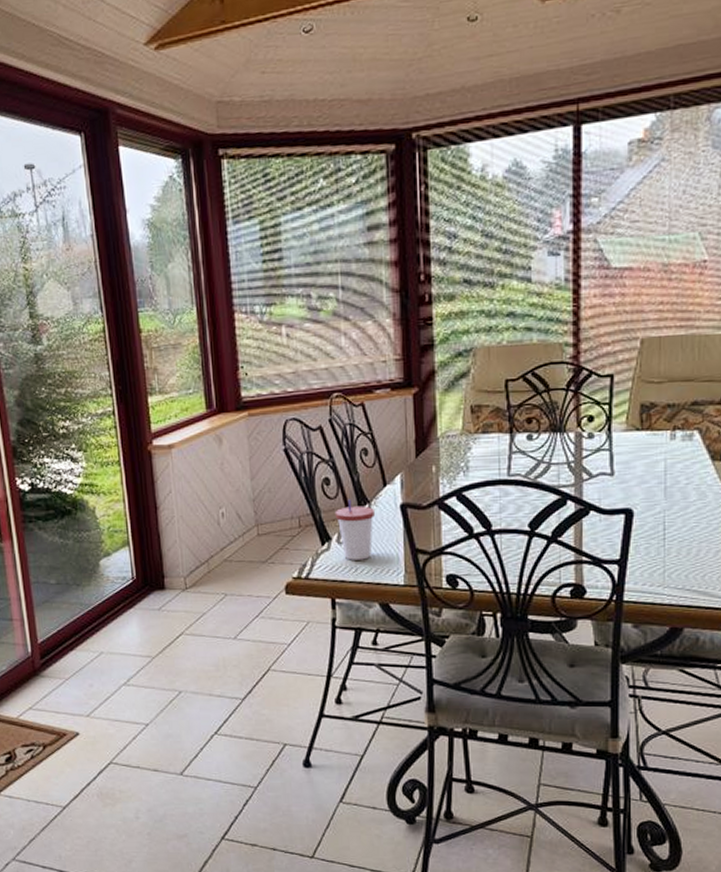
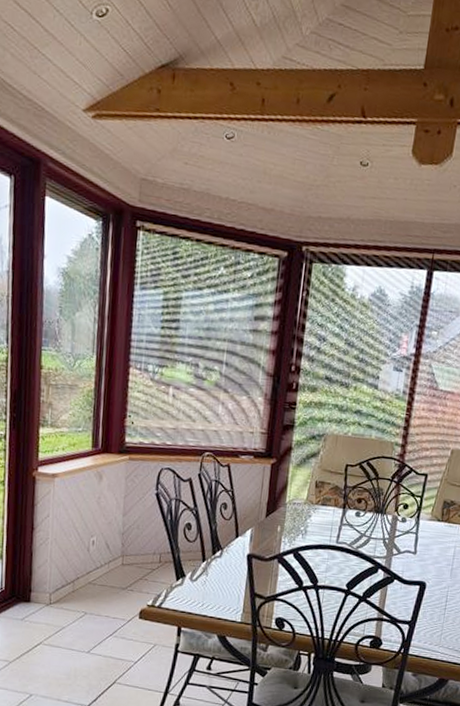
cup: present [334,499,376,560] -> none [191,544,226,597]

